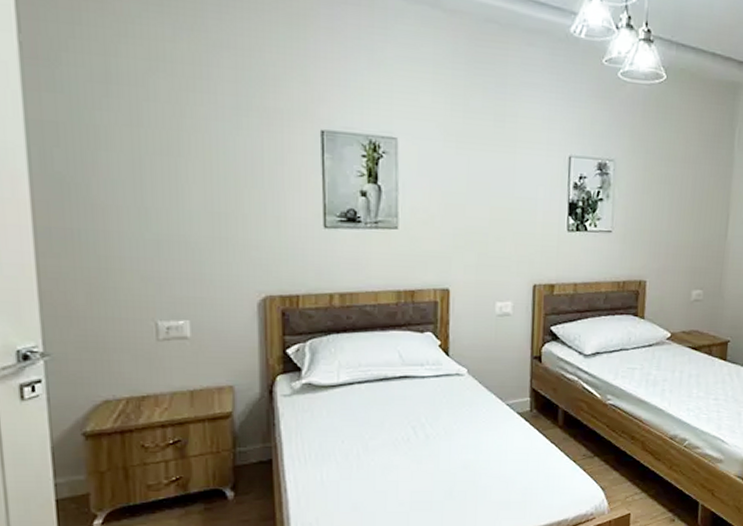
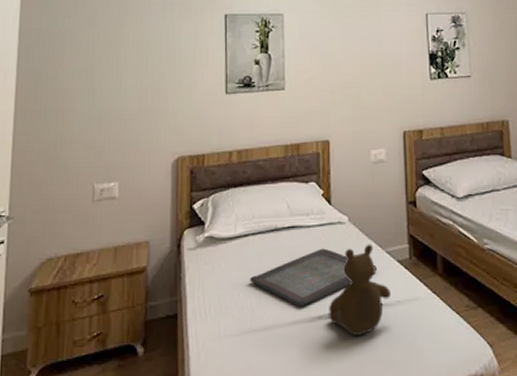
serving tray: none [355,399,496,454] -> present [249,248,378,307]
teddy bear: none [442,396,509,481] -> present [329,243,392,337]

